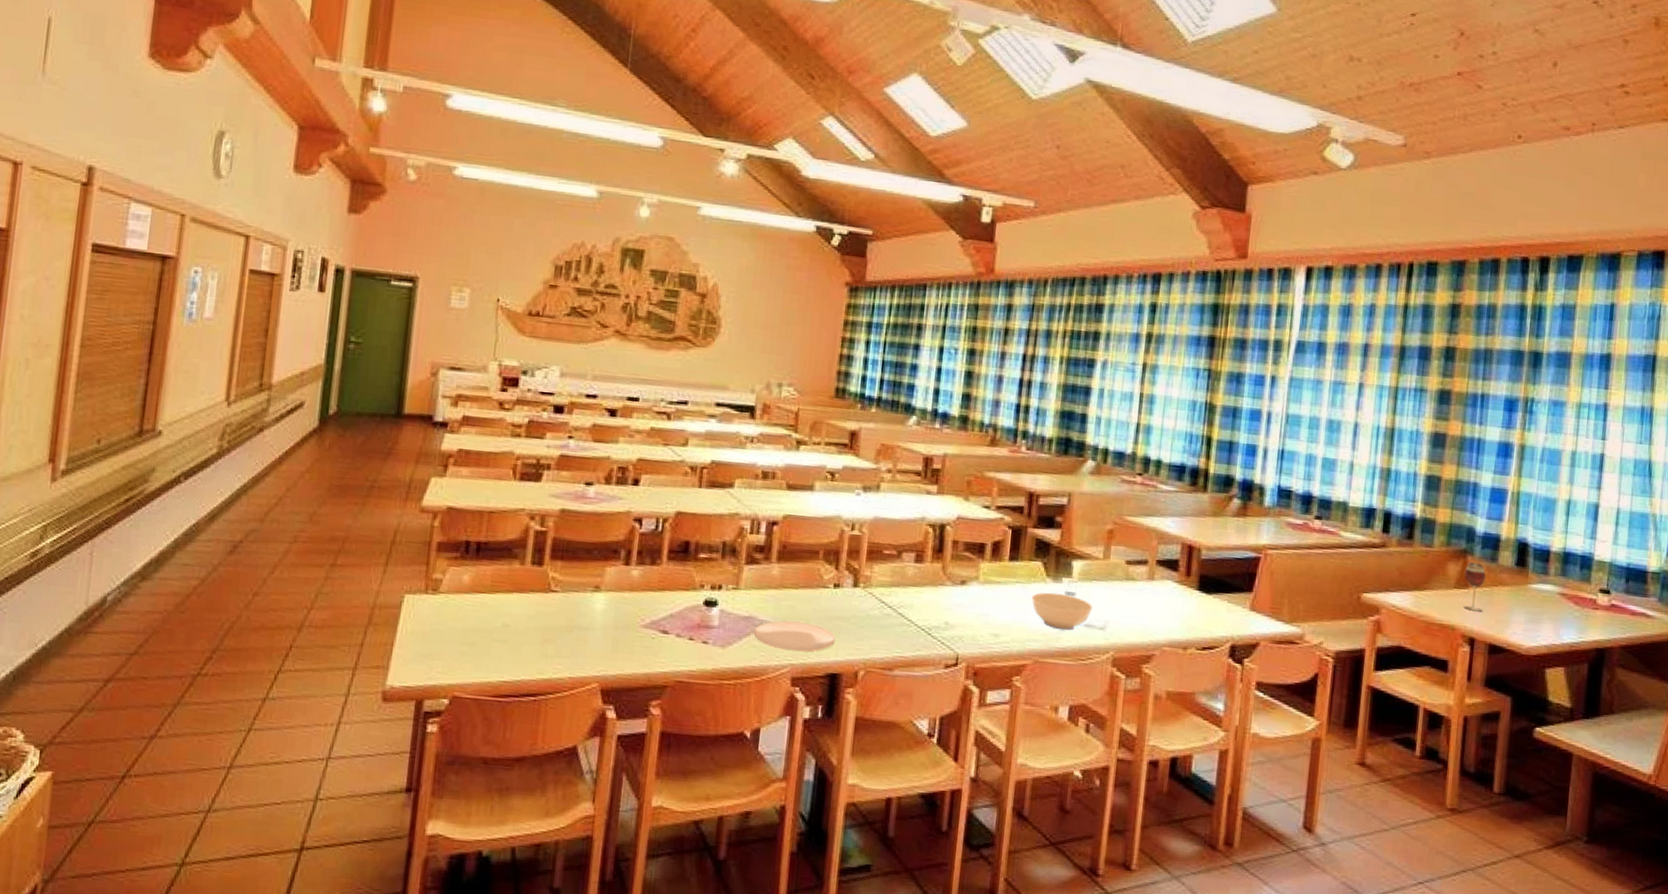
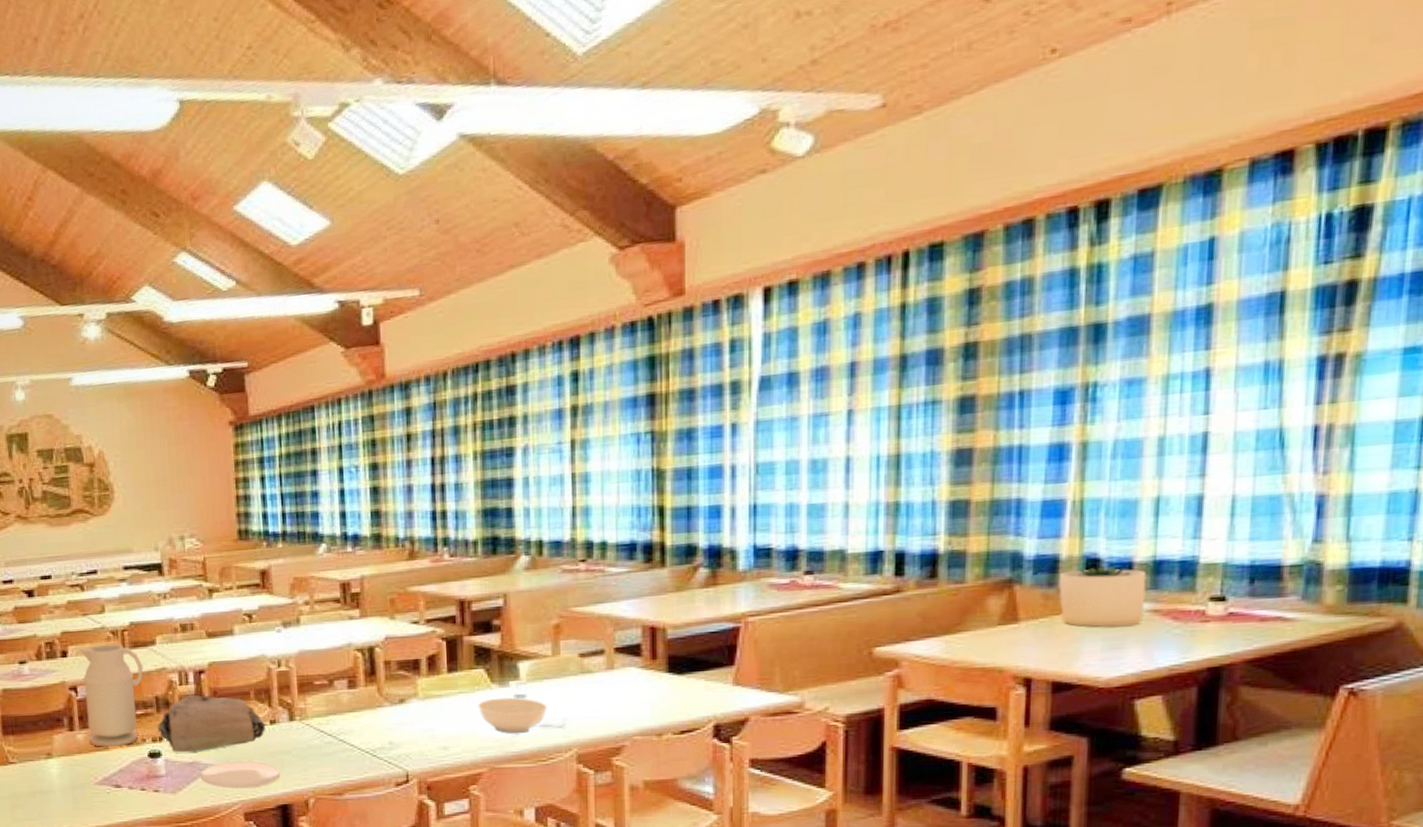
water jug: none [644,479,717,590] -> present [80,644,144,748]
bag: none [718,543,828,606] -> present [157,693,265,752]
wineglass: present [1463,562,1487,612] -> none [1010,592,1043,649]
planter: none [1498,550,1559,605] -> present [1059,566,1147,627]

